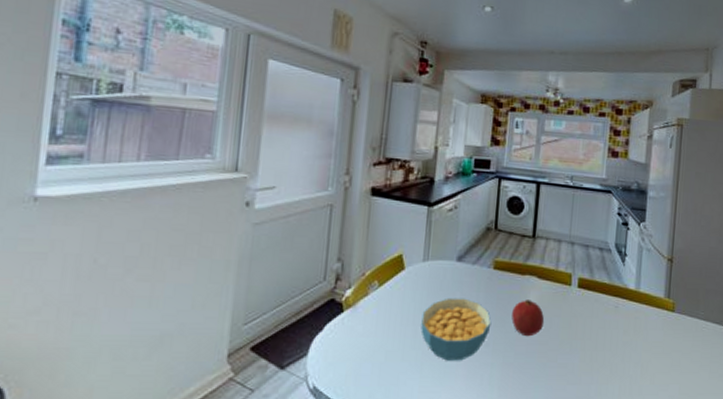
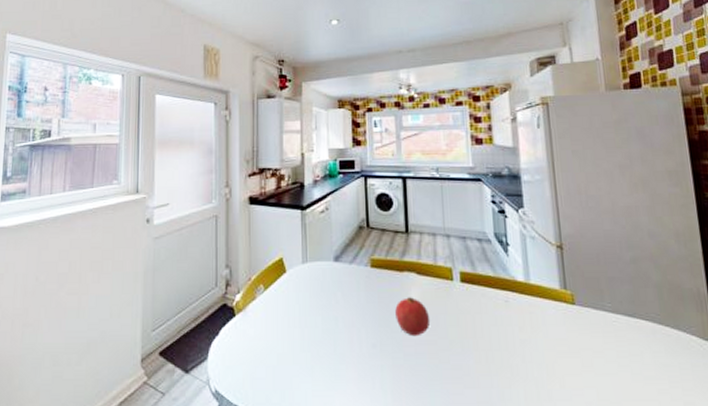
cereal bowl: present [420,297,492,361] -> none [307,298,376,363]

